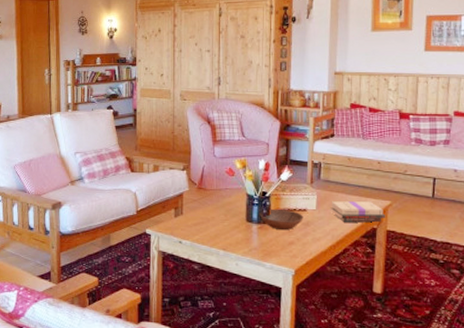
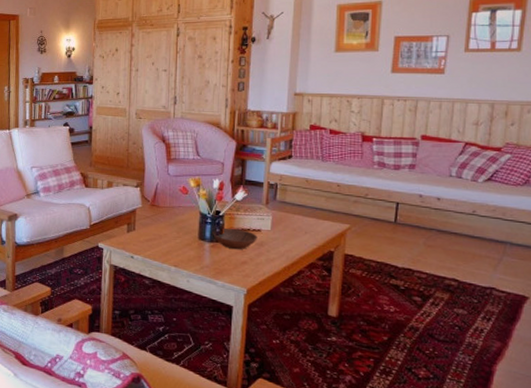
books: present [330,201,386,223] -> none [285,222,344,246]

